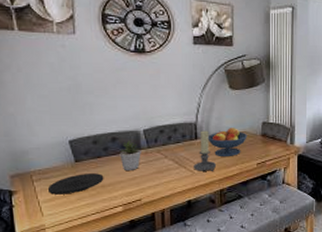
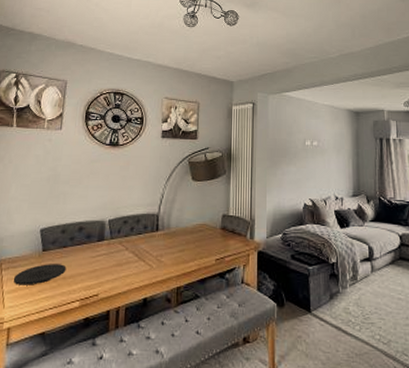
potted plant: present [119,141,141,170] -> none [83,231,104,262]
candle holder: present [194,130,216,171] -> none [152,222,174,266]
fruit bowl: present [207,128,247,157] -> none [168,220,207,251]

